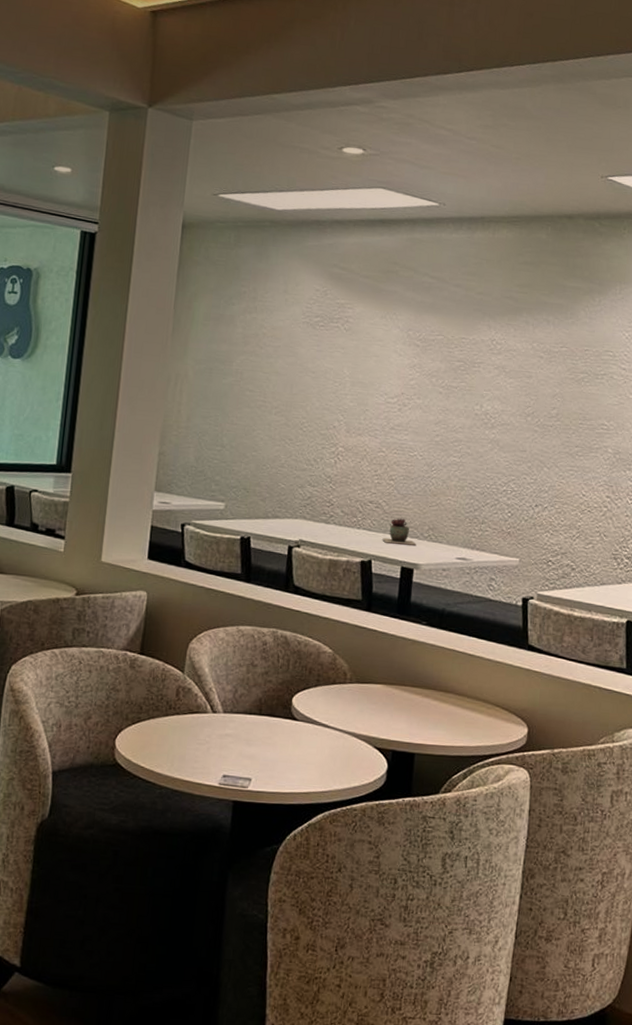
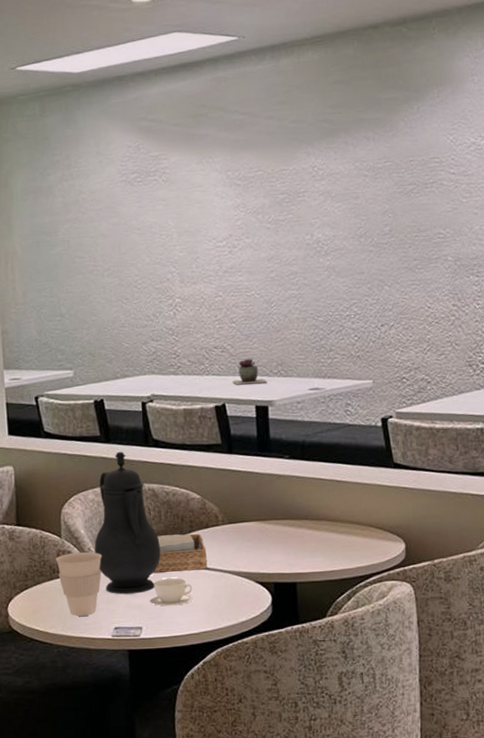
cup: none [174,690,222,759] -> present [56,552,102,616]
coffeepot: none [215,592,284,743] -> present [94,451,161,595]
teacup: none [263,730,309,761] -> present [149,578,193,606]
napkin holder: none [271,685,330,727] -> present [153,533,207,574]

